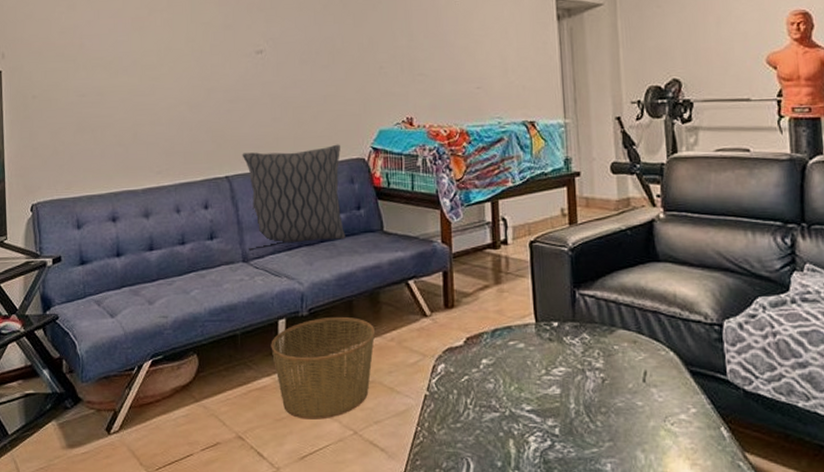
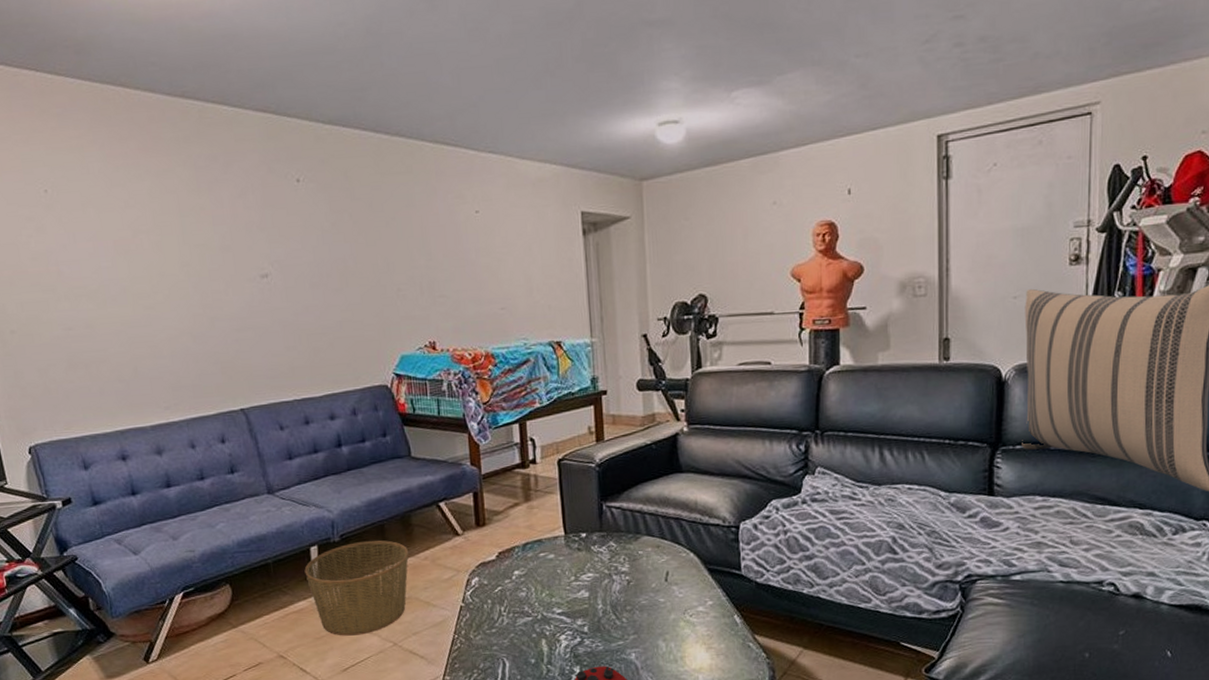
pillow: present [242,144,346,251] -> none [256,371,373,483]

